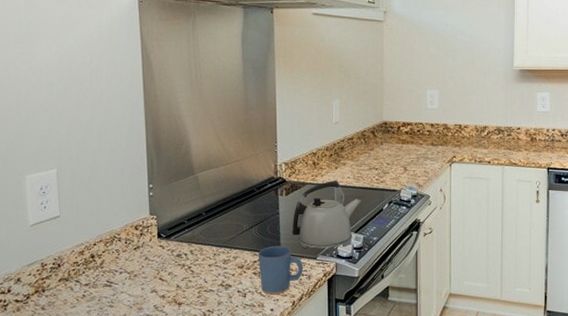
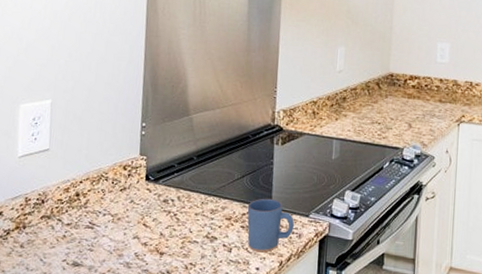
kettle: present [291,180,362,249] -> none [284,132,362,206]

